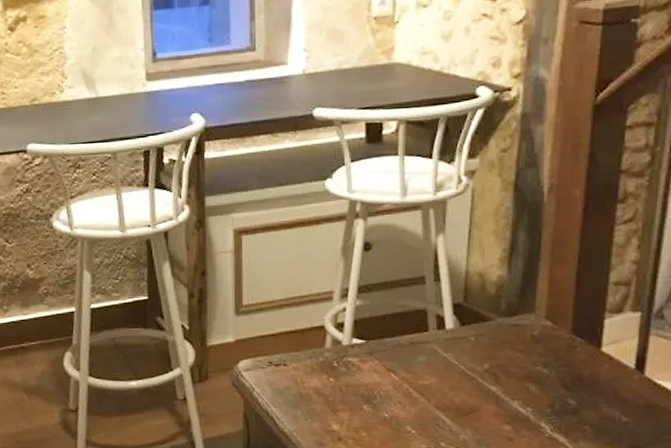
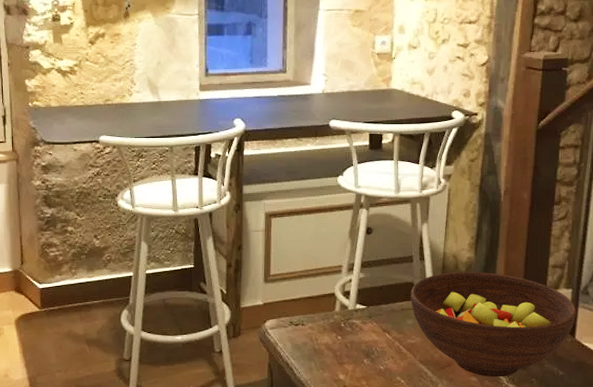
fruit bowl: none [422,293,647,425] -> present [411,271,577,377]

